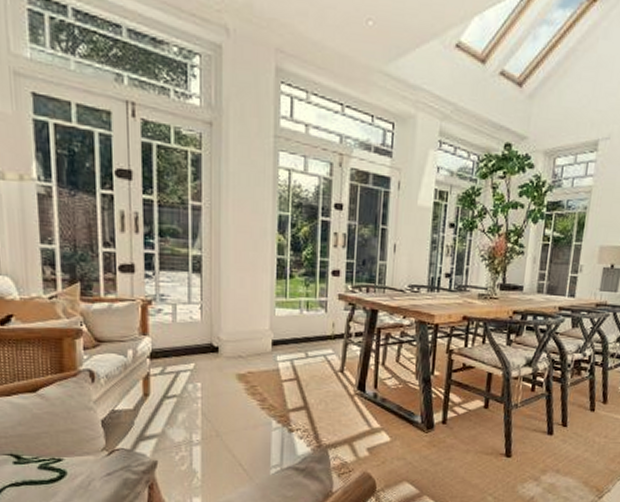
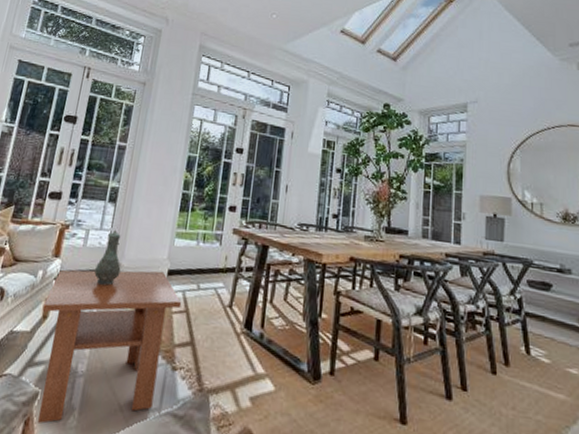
coffee table: none [141,342,291,487] -> present [38,269,182,424]
vase: none [191,302,220,360] -> present [94,230,121,286]

